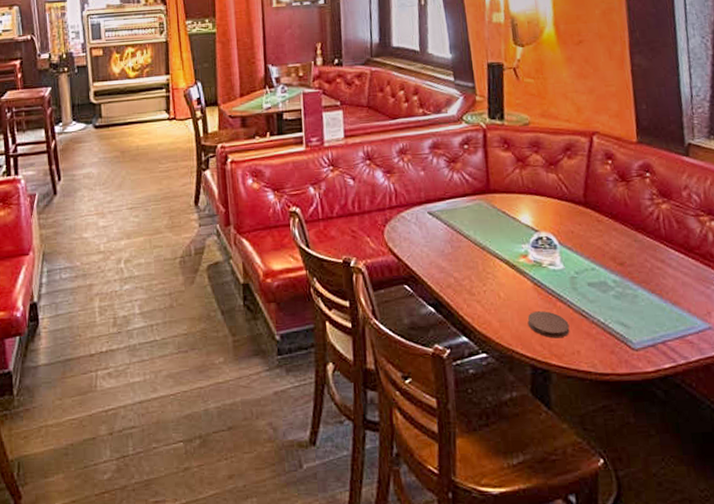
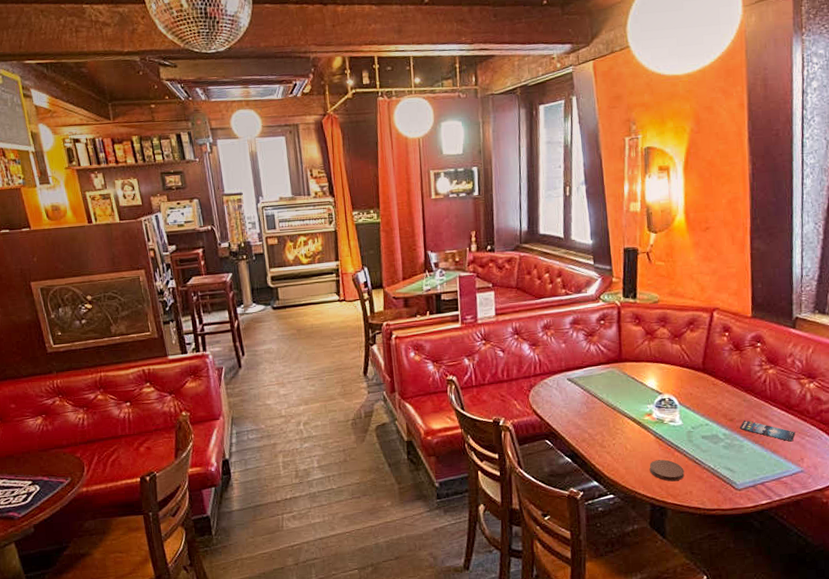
smartphone: none [632,264,699,292] -> present [740,420,795,442]

